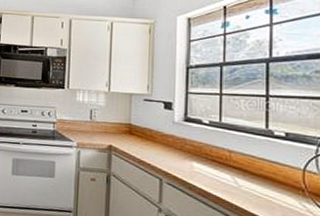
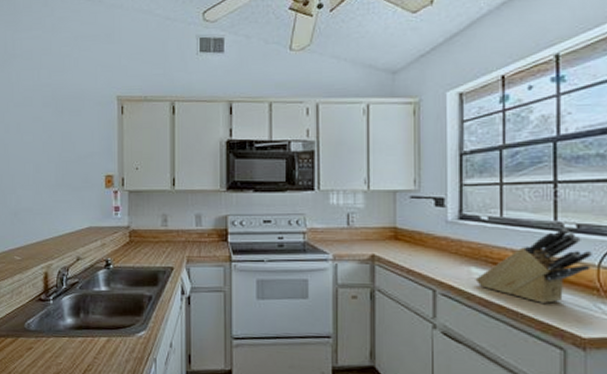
knife block: none [196,134,299,199] -> present [475,227,592,303]

